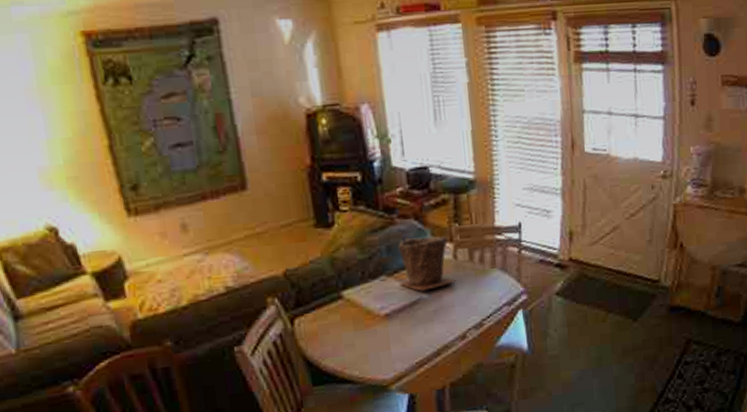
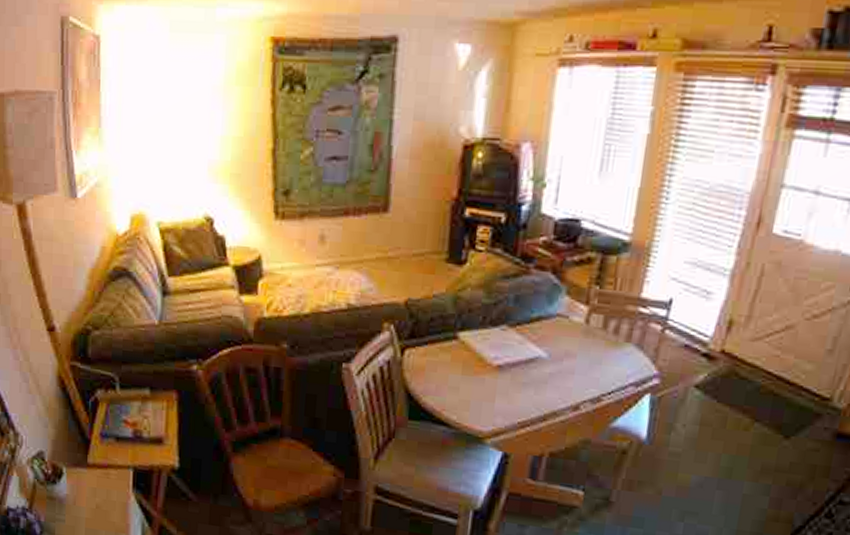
plant pot: present [398,236,458,292] -> none [520,290,585,351]

